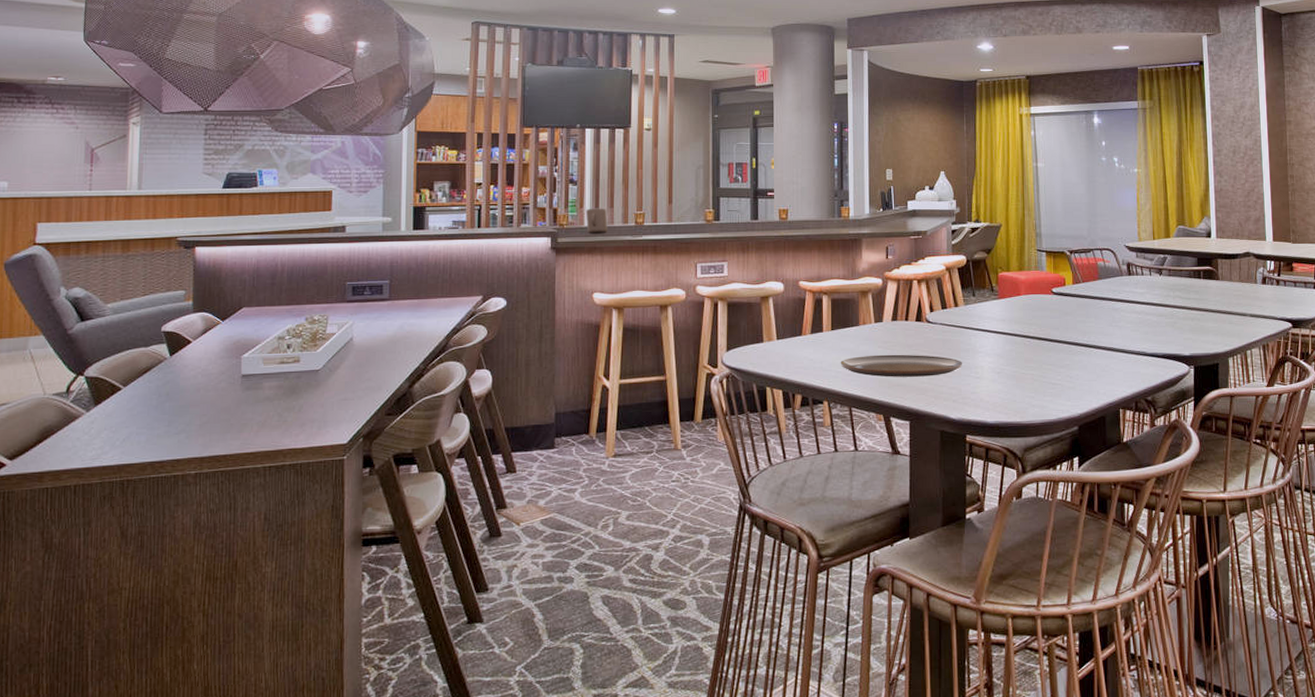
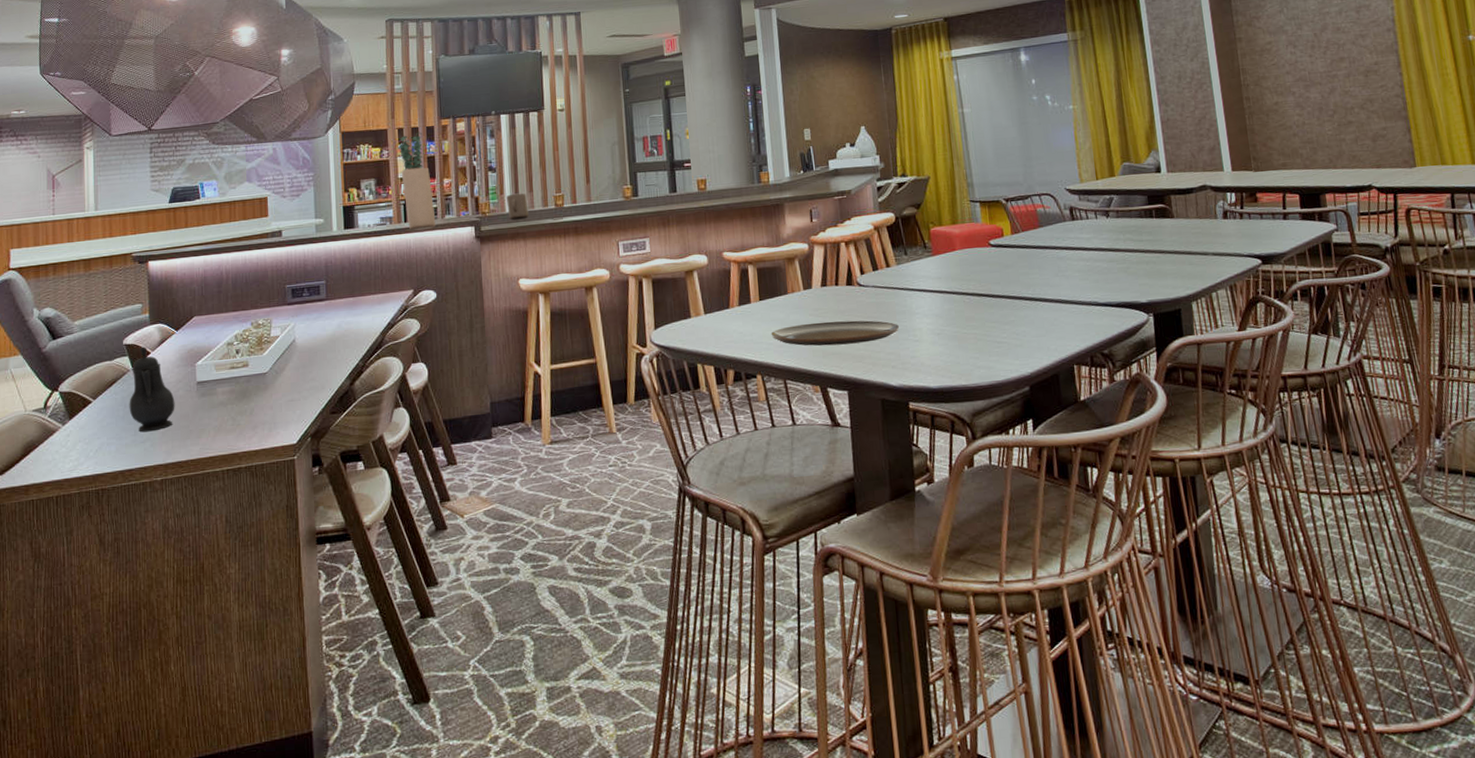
coffeepot: none [163,335,216,424] -> present [129,346,175,432]
vase: none [477,136,511,237] -> present [399,131,436,231]

